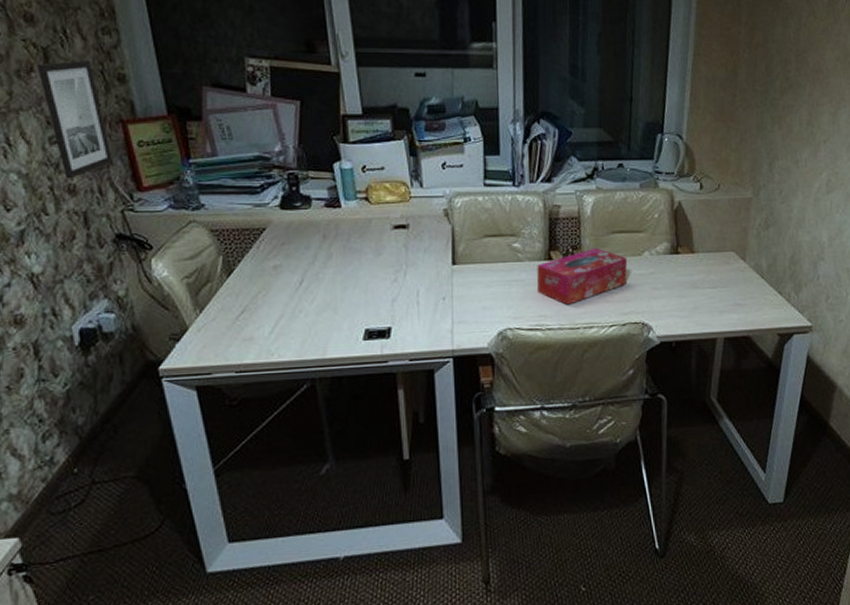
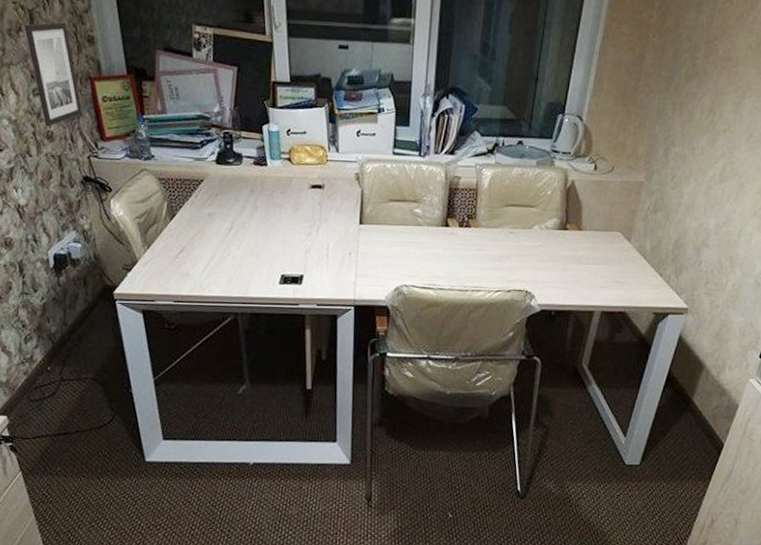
tissue box: present [536,248,628,305] -> none [432,218,518,269]

